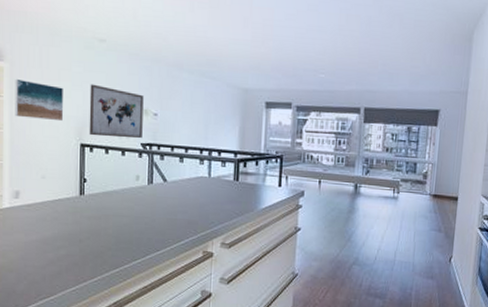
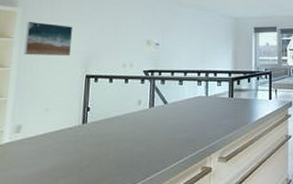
wall art: present [89,84,144,139] -> none [94,21,147,67]

